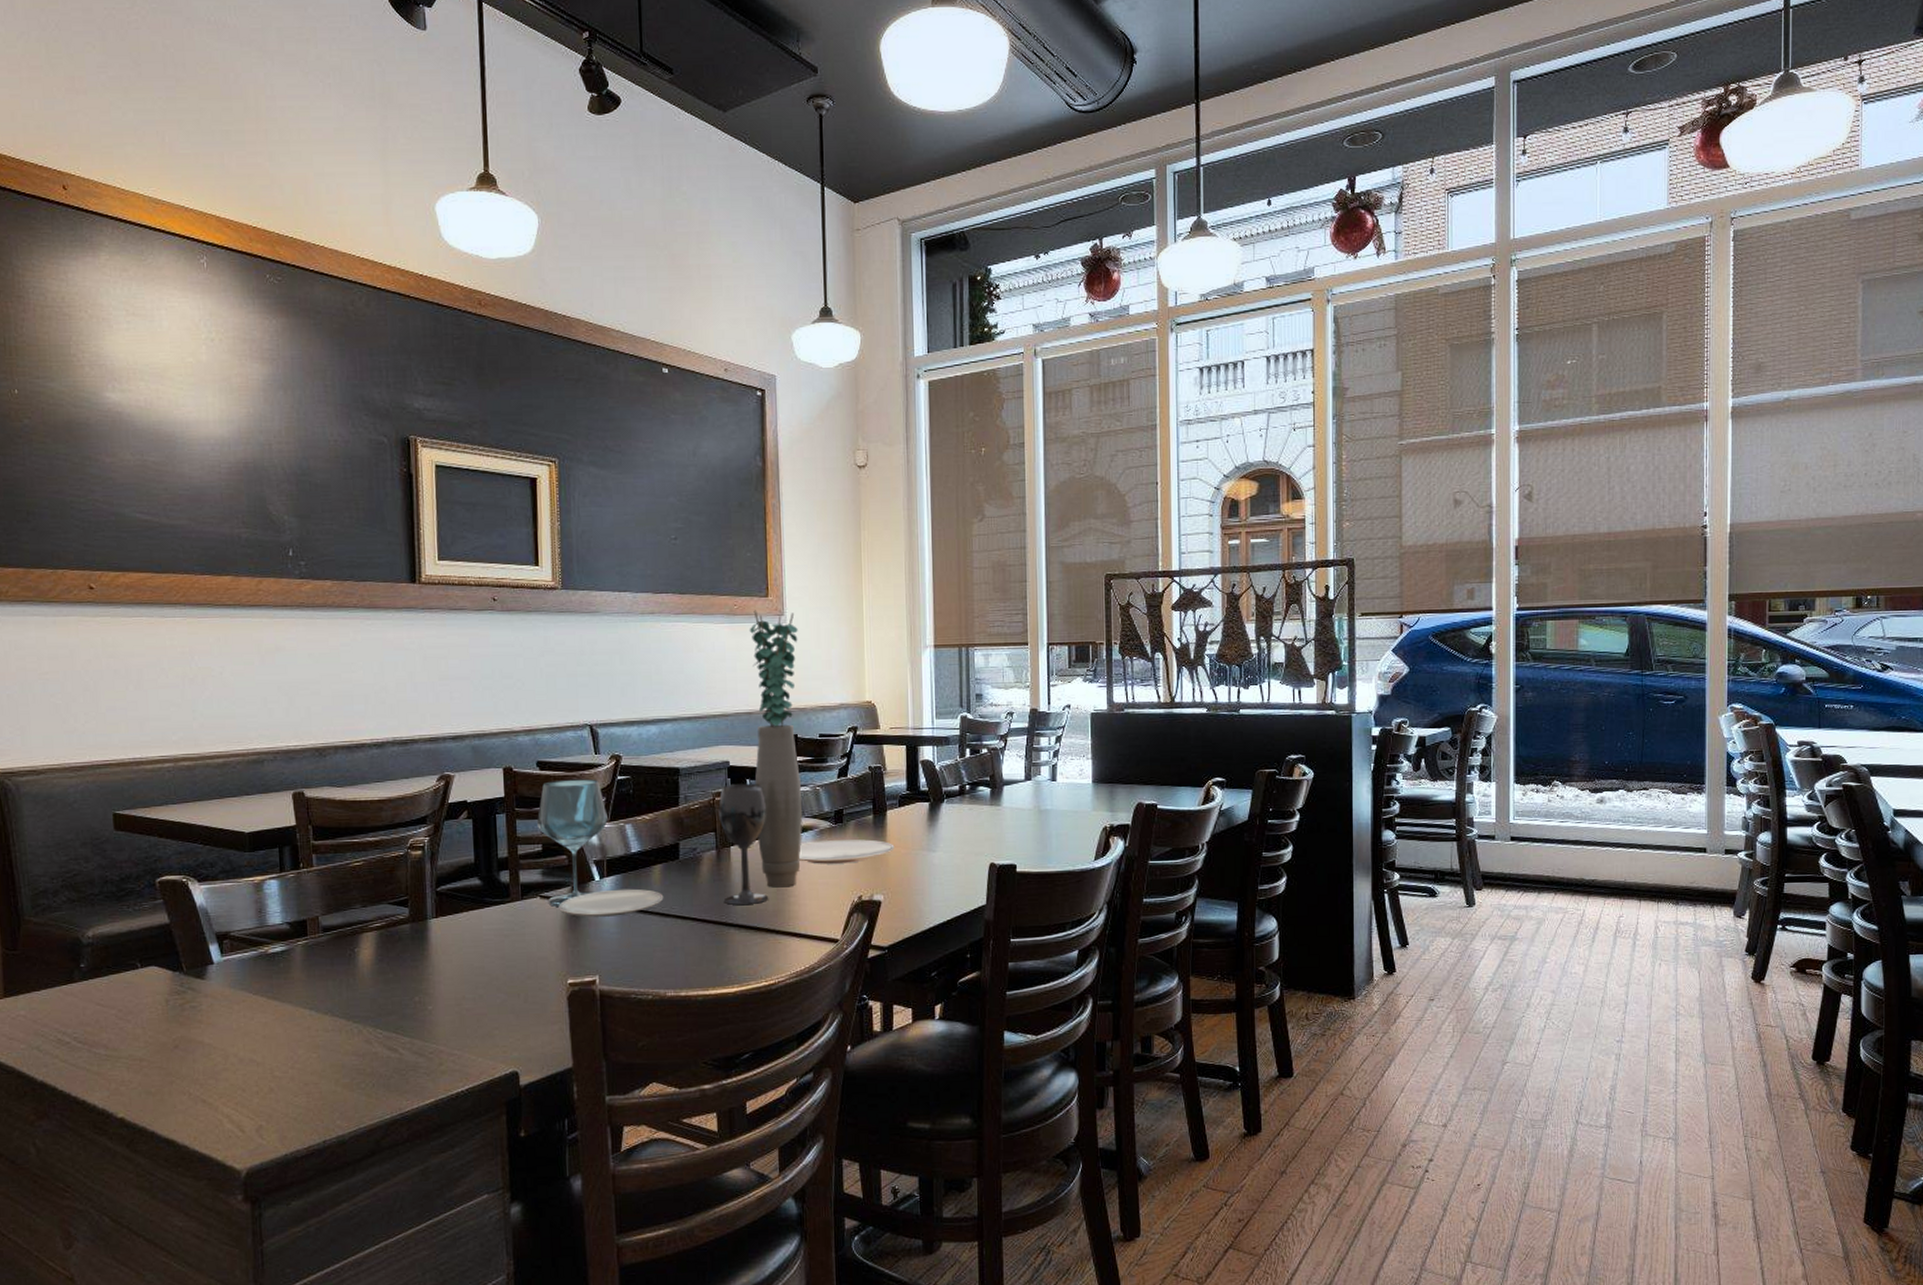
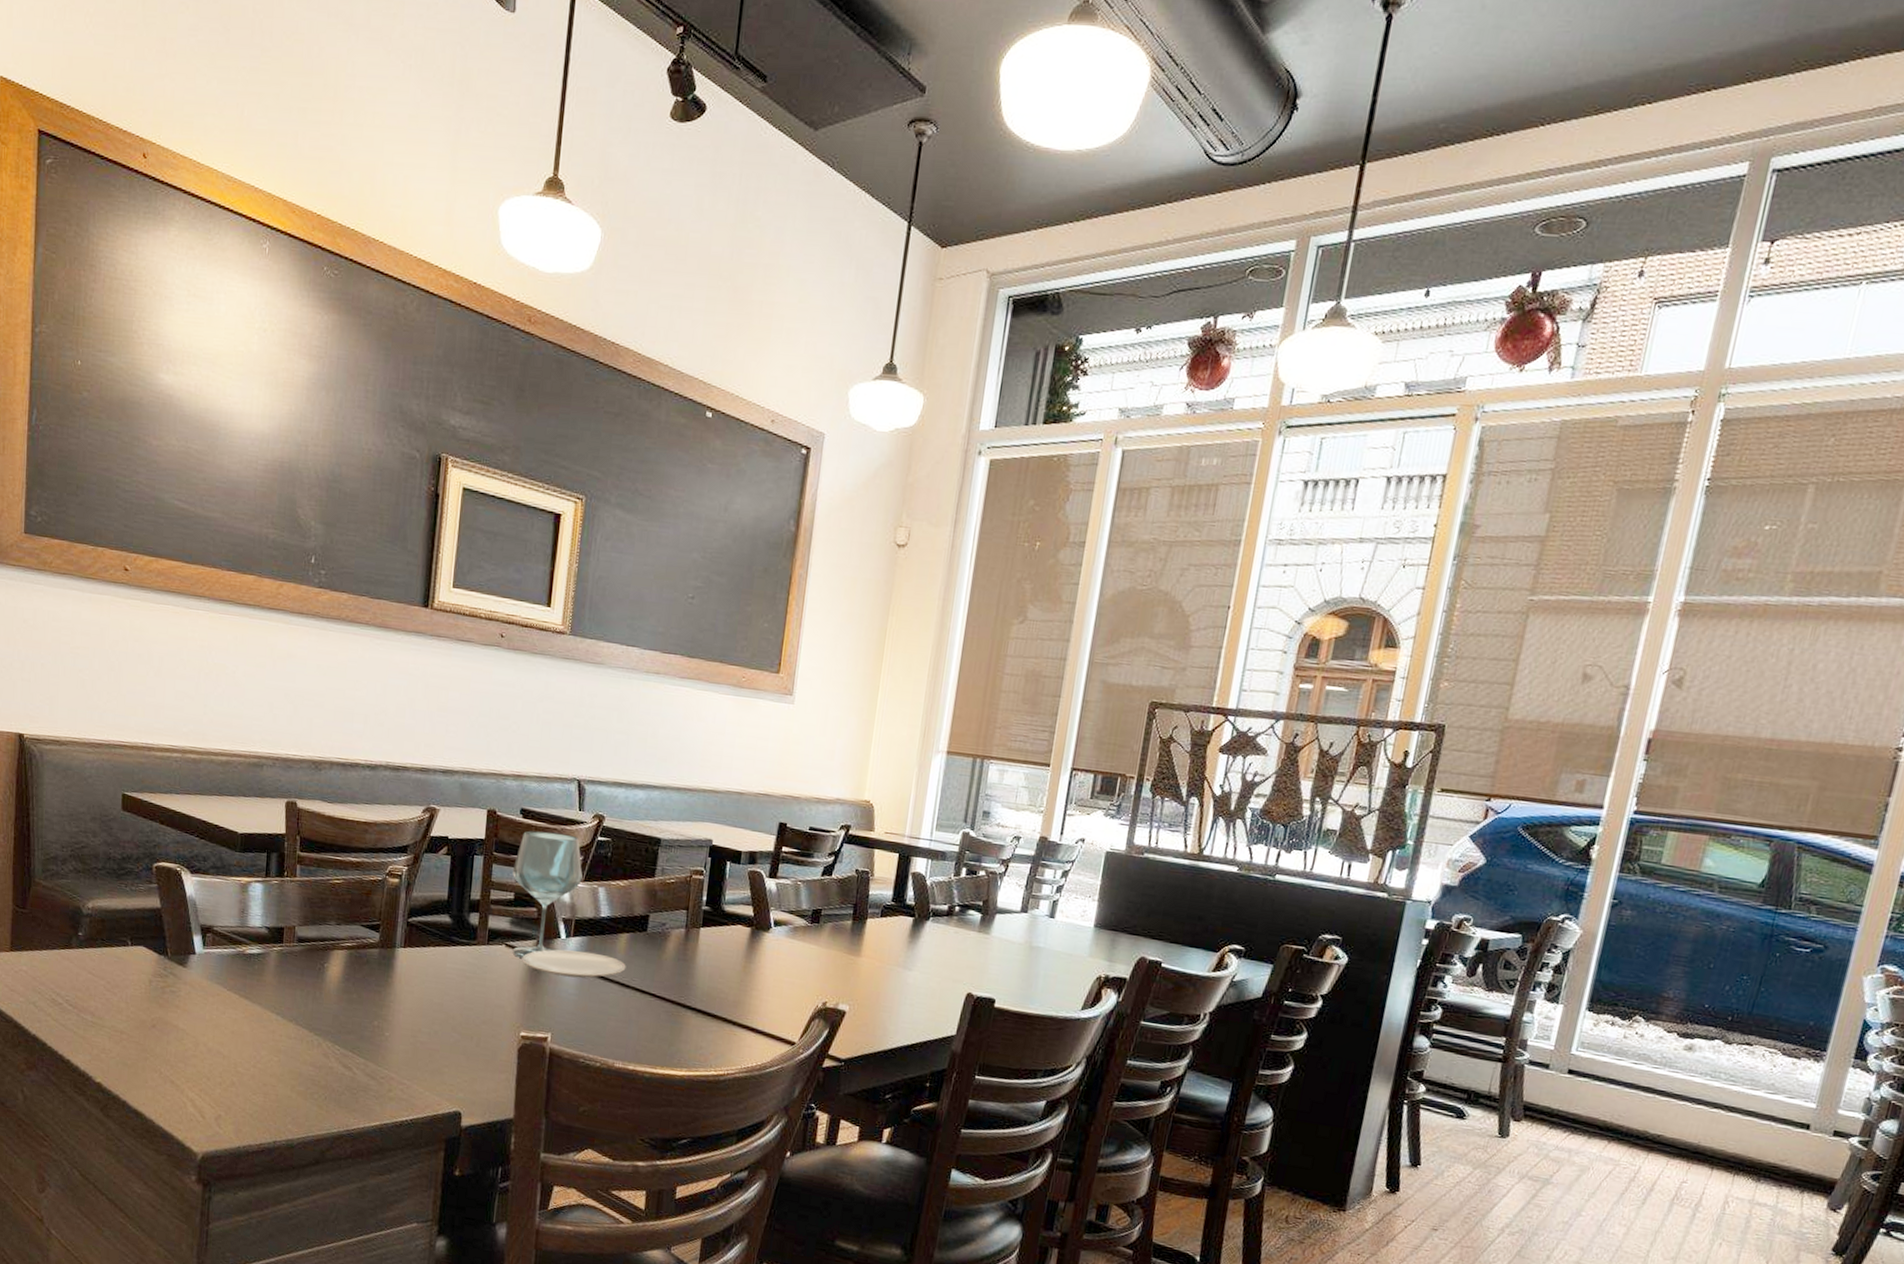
wine glass: present [718,783,769,905] -> none [684,863,744,991]
vase: present [749,610,803,888] -> none [728,685,805,980]
plate: present [798,839,895,864] -> none [767,937,869,967]

